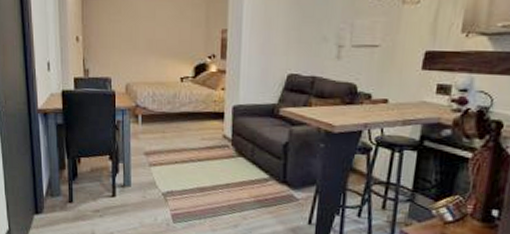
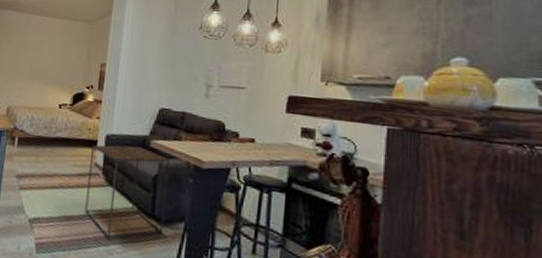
side table: none [217,115,300,206] -> present [84,145,170,239]

